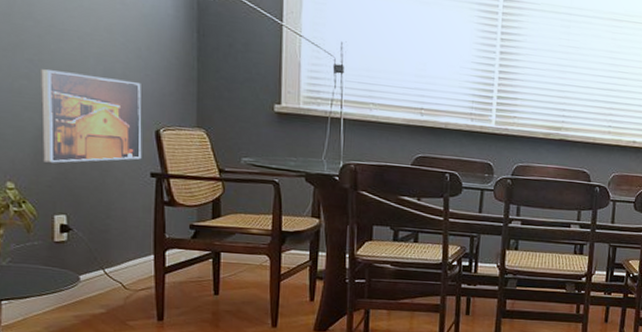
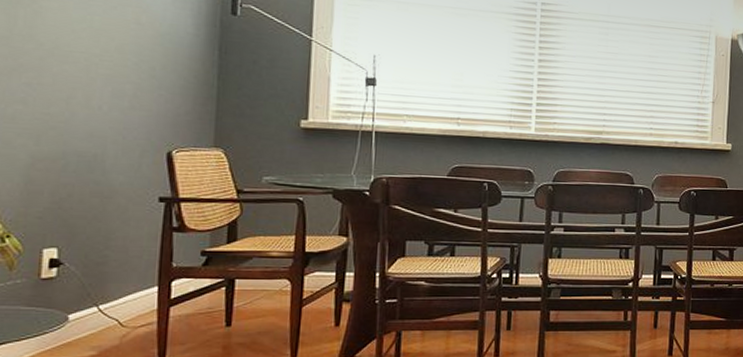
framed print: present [41,69,142,163] -> none [35,93,154,192]

